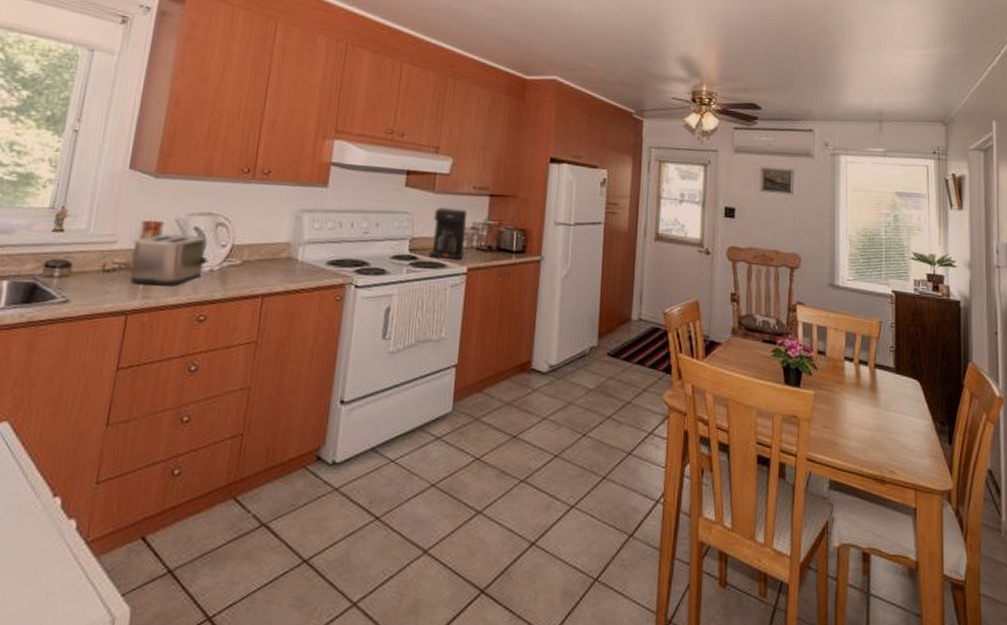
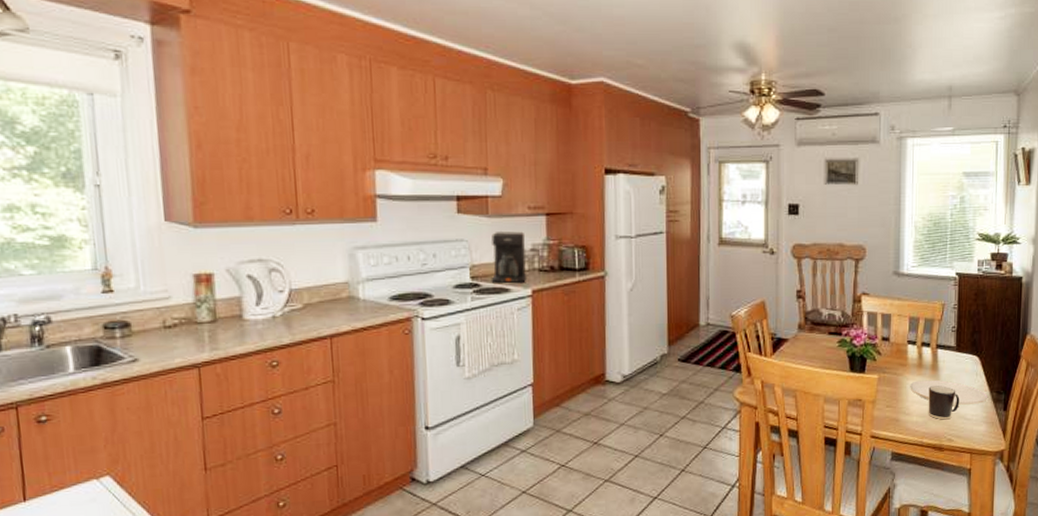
toaster: present [130,234,207,286] -> none [188,284,268,337]
plate: none [848,401,932,435] -> present [910,379,989,406]
mug: none [867,409,901,448] -> present [928,385,960,420]

